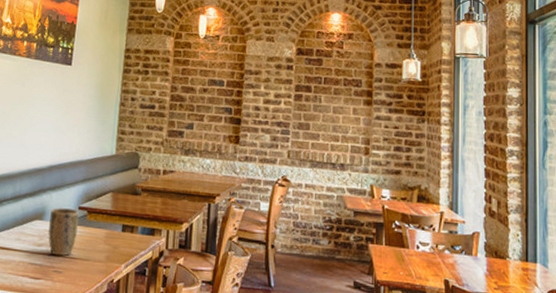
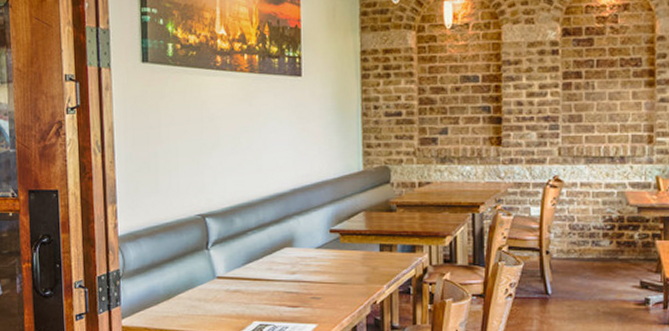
plant pot: present [48,208,79,256] -> none [300,233,332,282]

